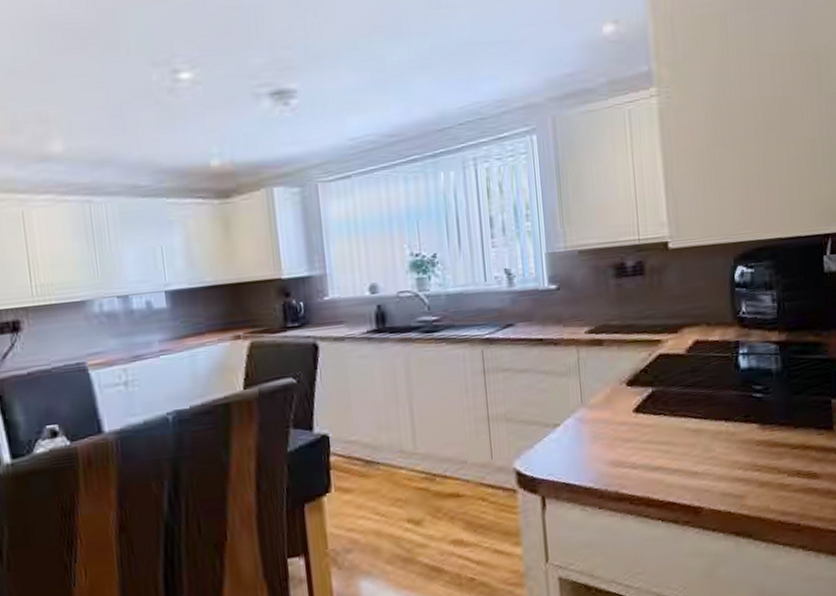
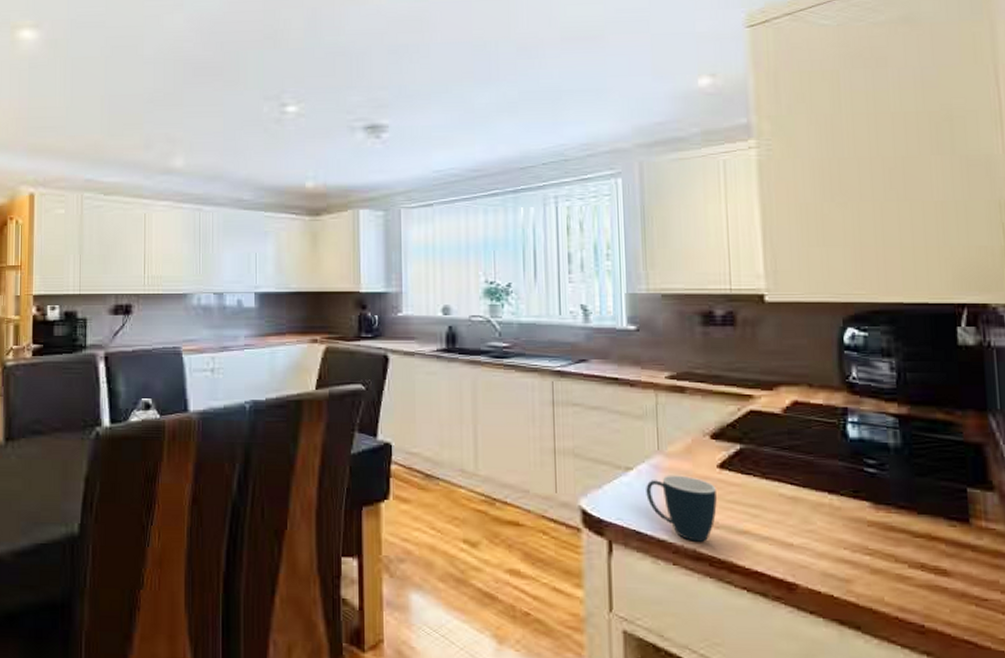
mug: none [572,424,634,485] -> present [646,475,717,542]

